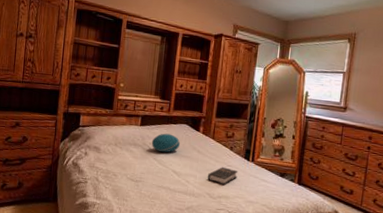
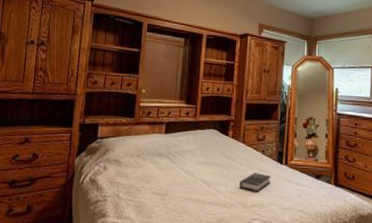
cushion: present [151,133,181,153] -> none [177,140,209,161]

